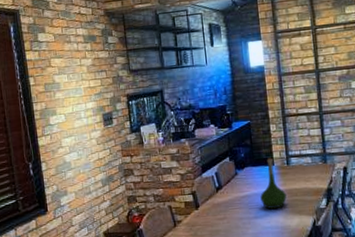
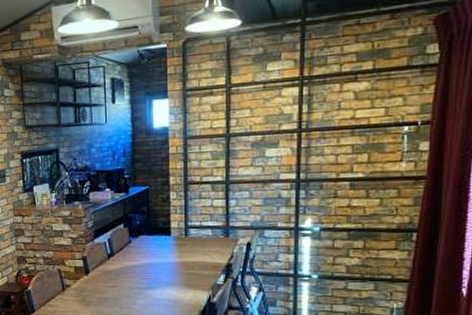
vase: present [260,157,287,210] -> none [153,227,182,282]

